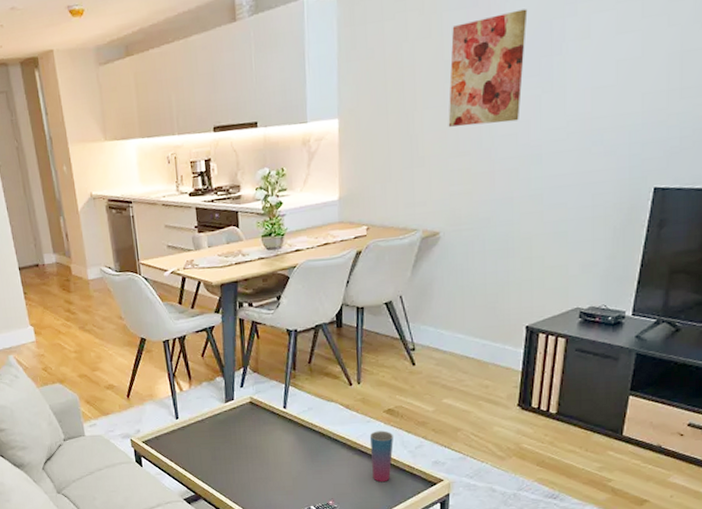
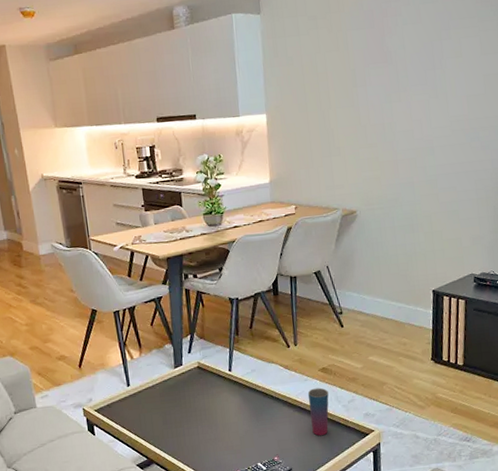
wall art: present [448,9,528,127] -> none [355,32,414,123]

